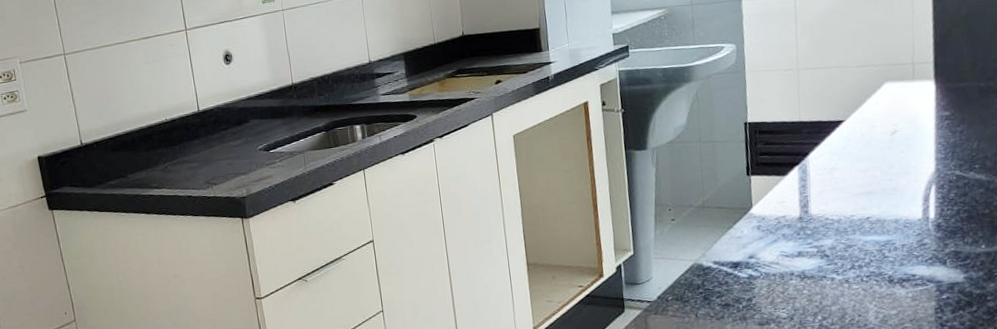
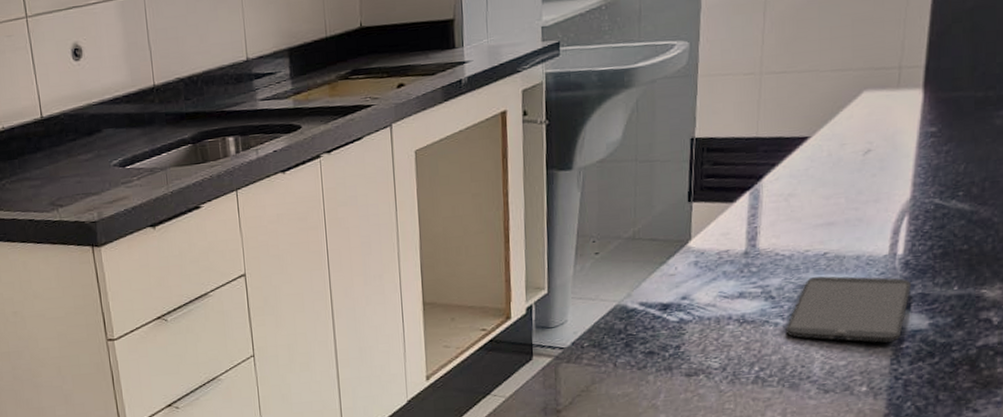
smartphone: none [841,237,945,294] -> present [786,276,912,343]

